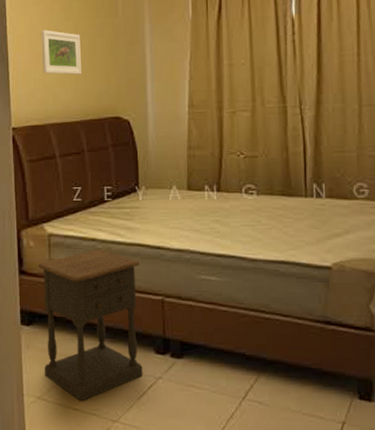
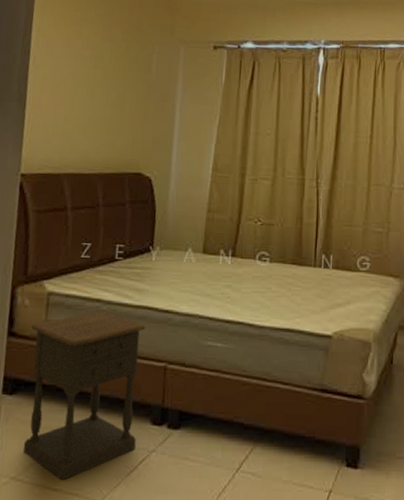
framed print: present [41,30,81,75] -> none [63,75,109,125]

